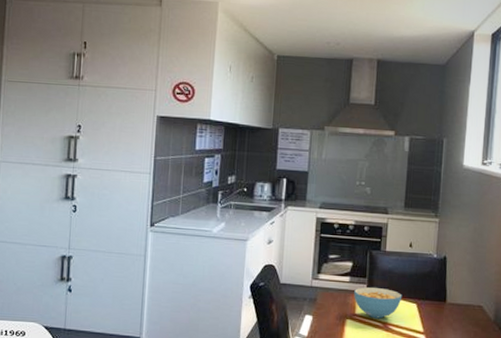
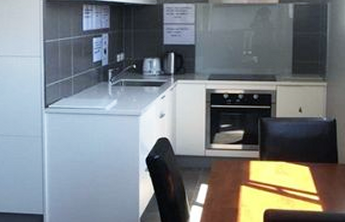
cereal bowl: present [354,287,403,319] -> none [247,154,295,183]

